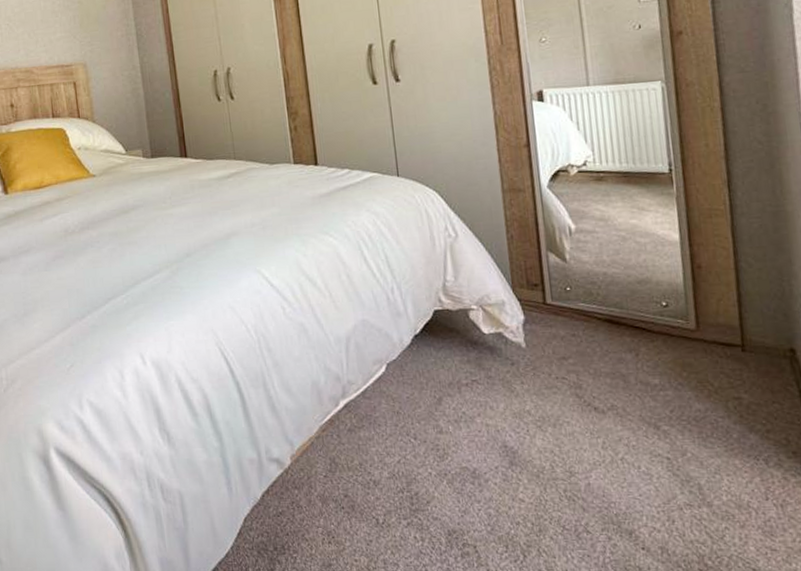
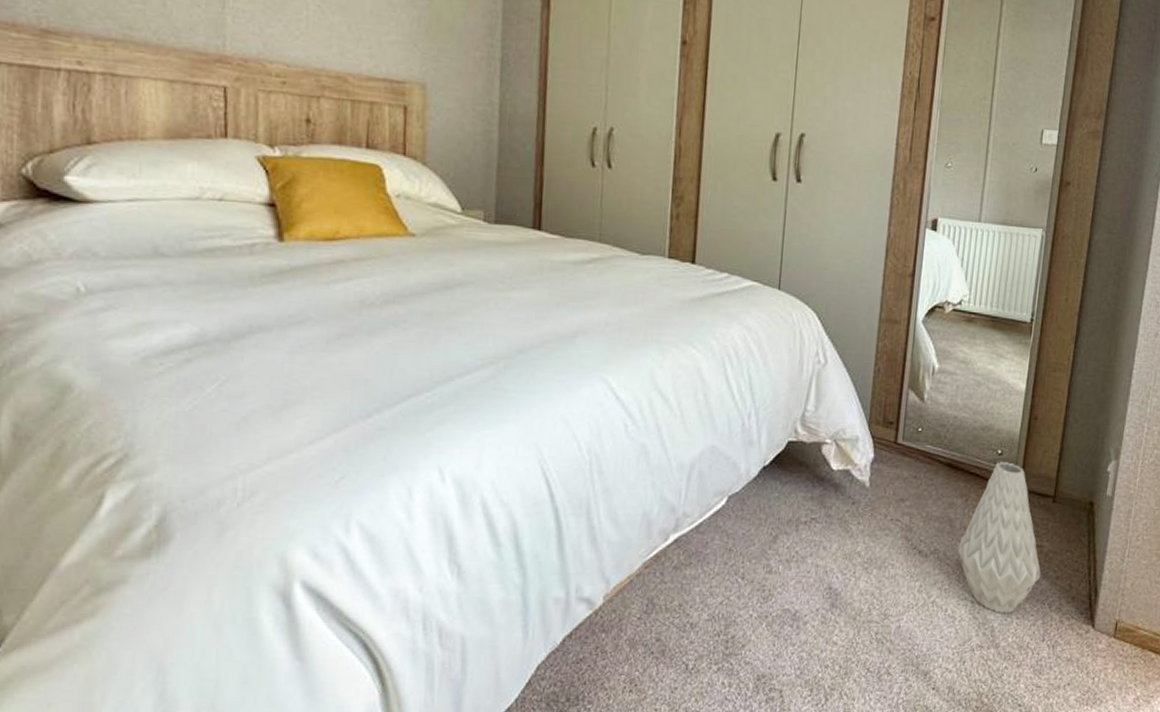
vase: none [638,313,747,471] -> present [958,461,1041,614]

